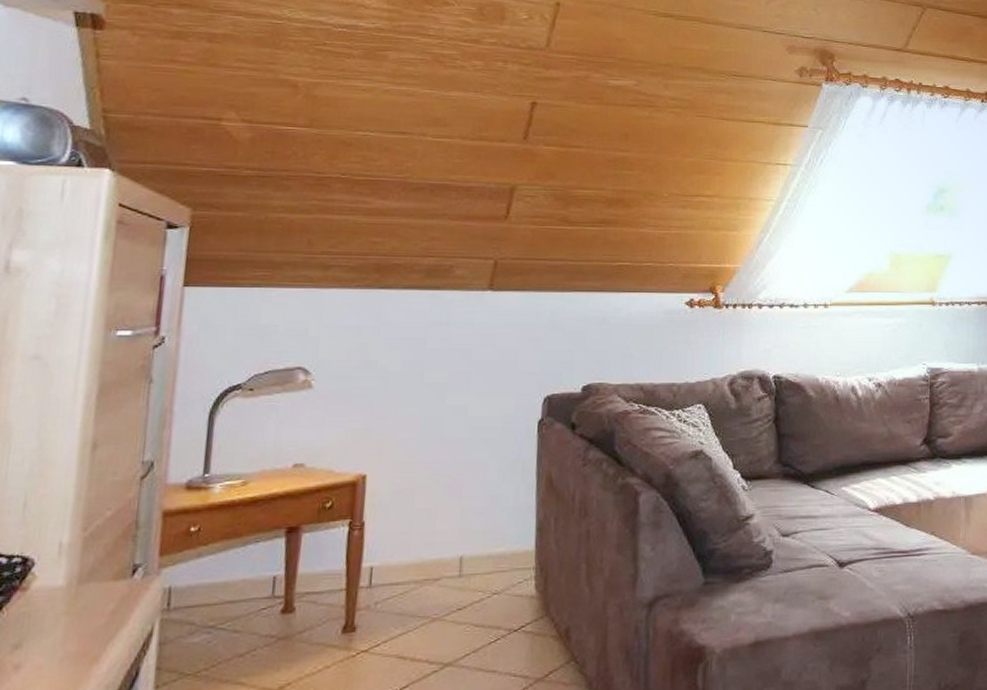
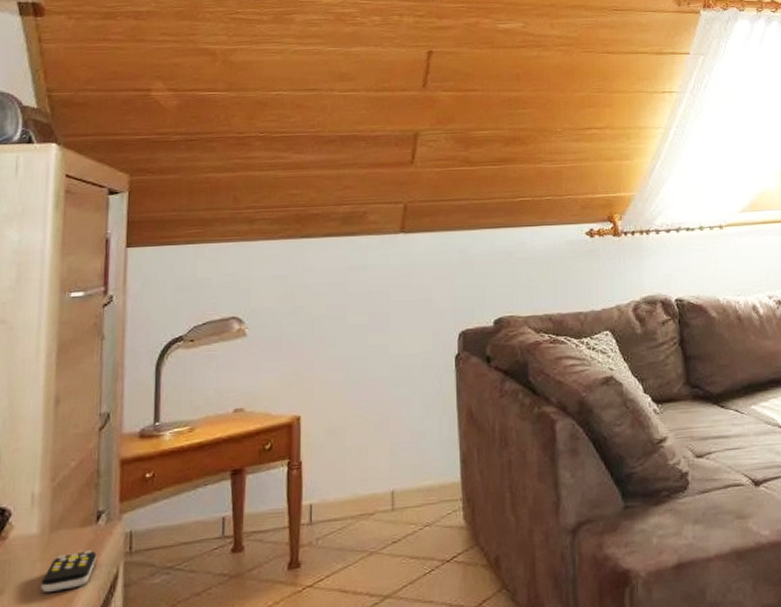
remote control: none [64,605,130,649] -> present [41,550,97,593]

